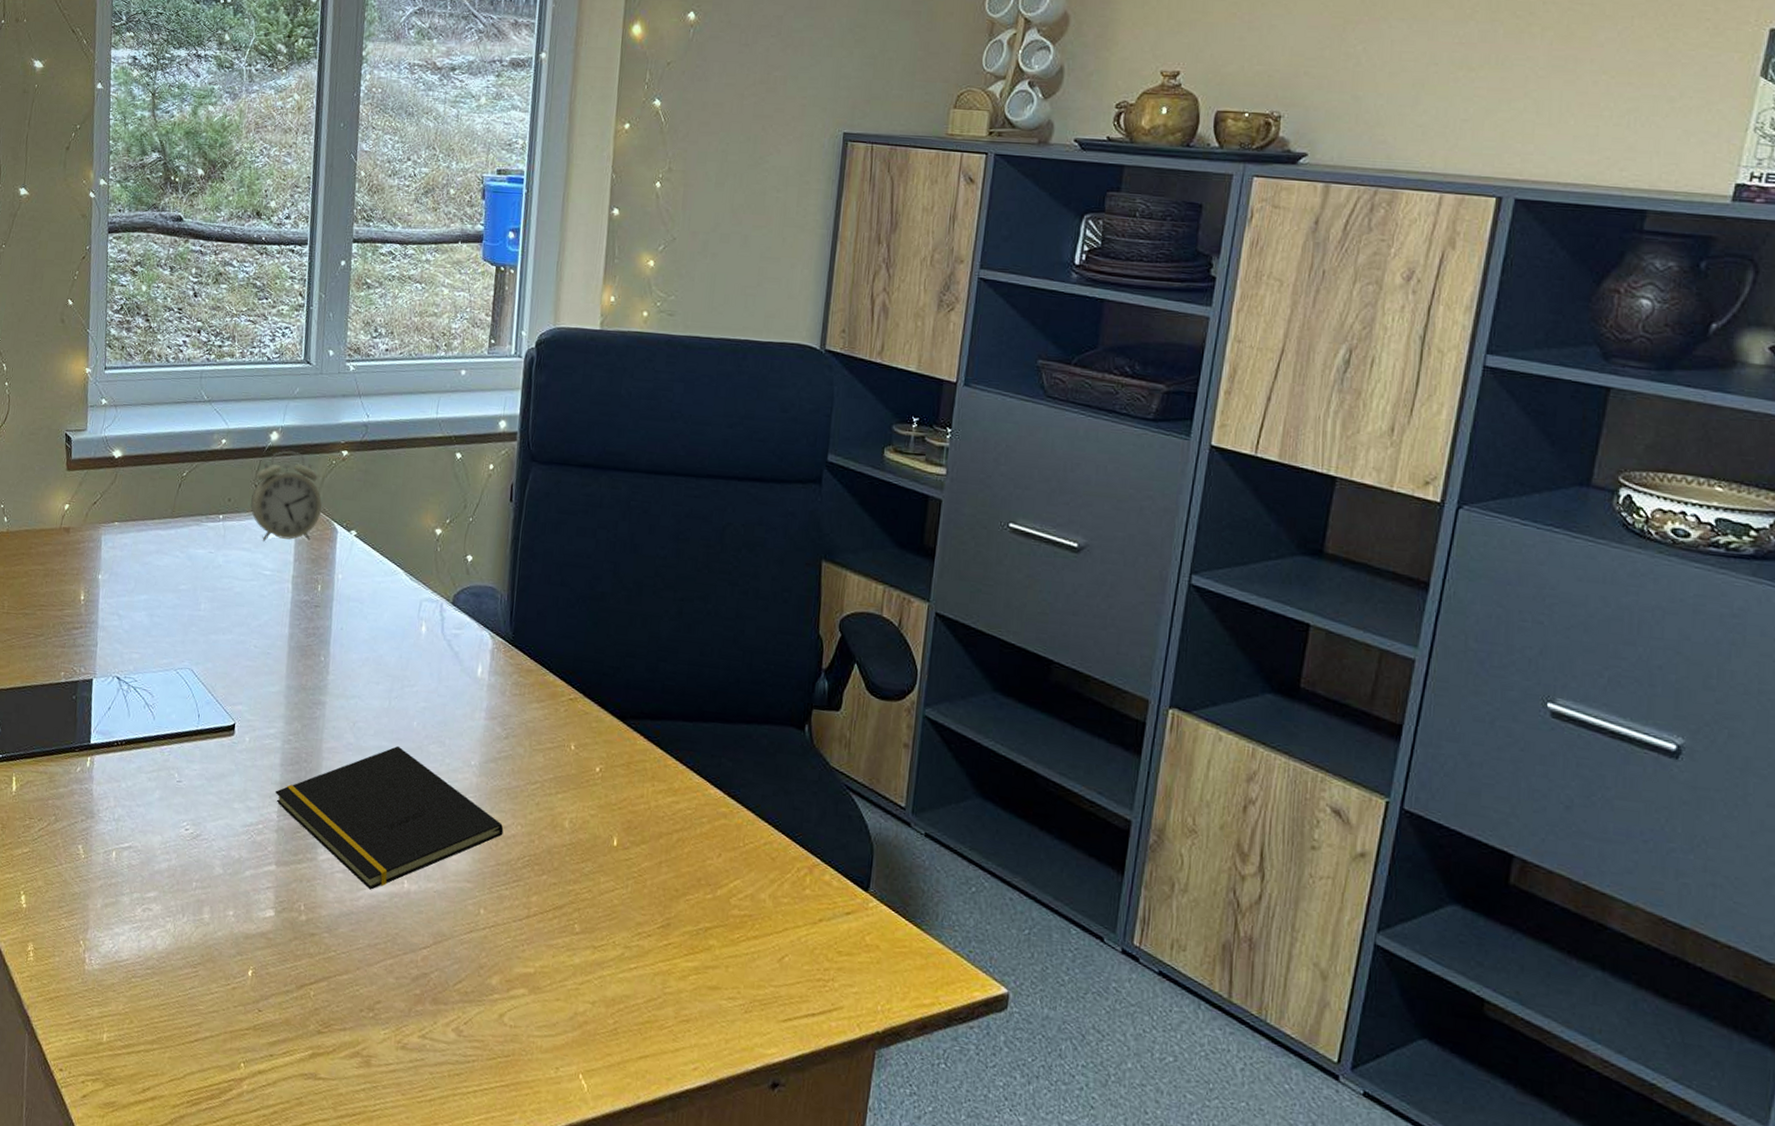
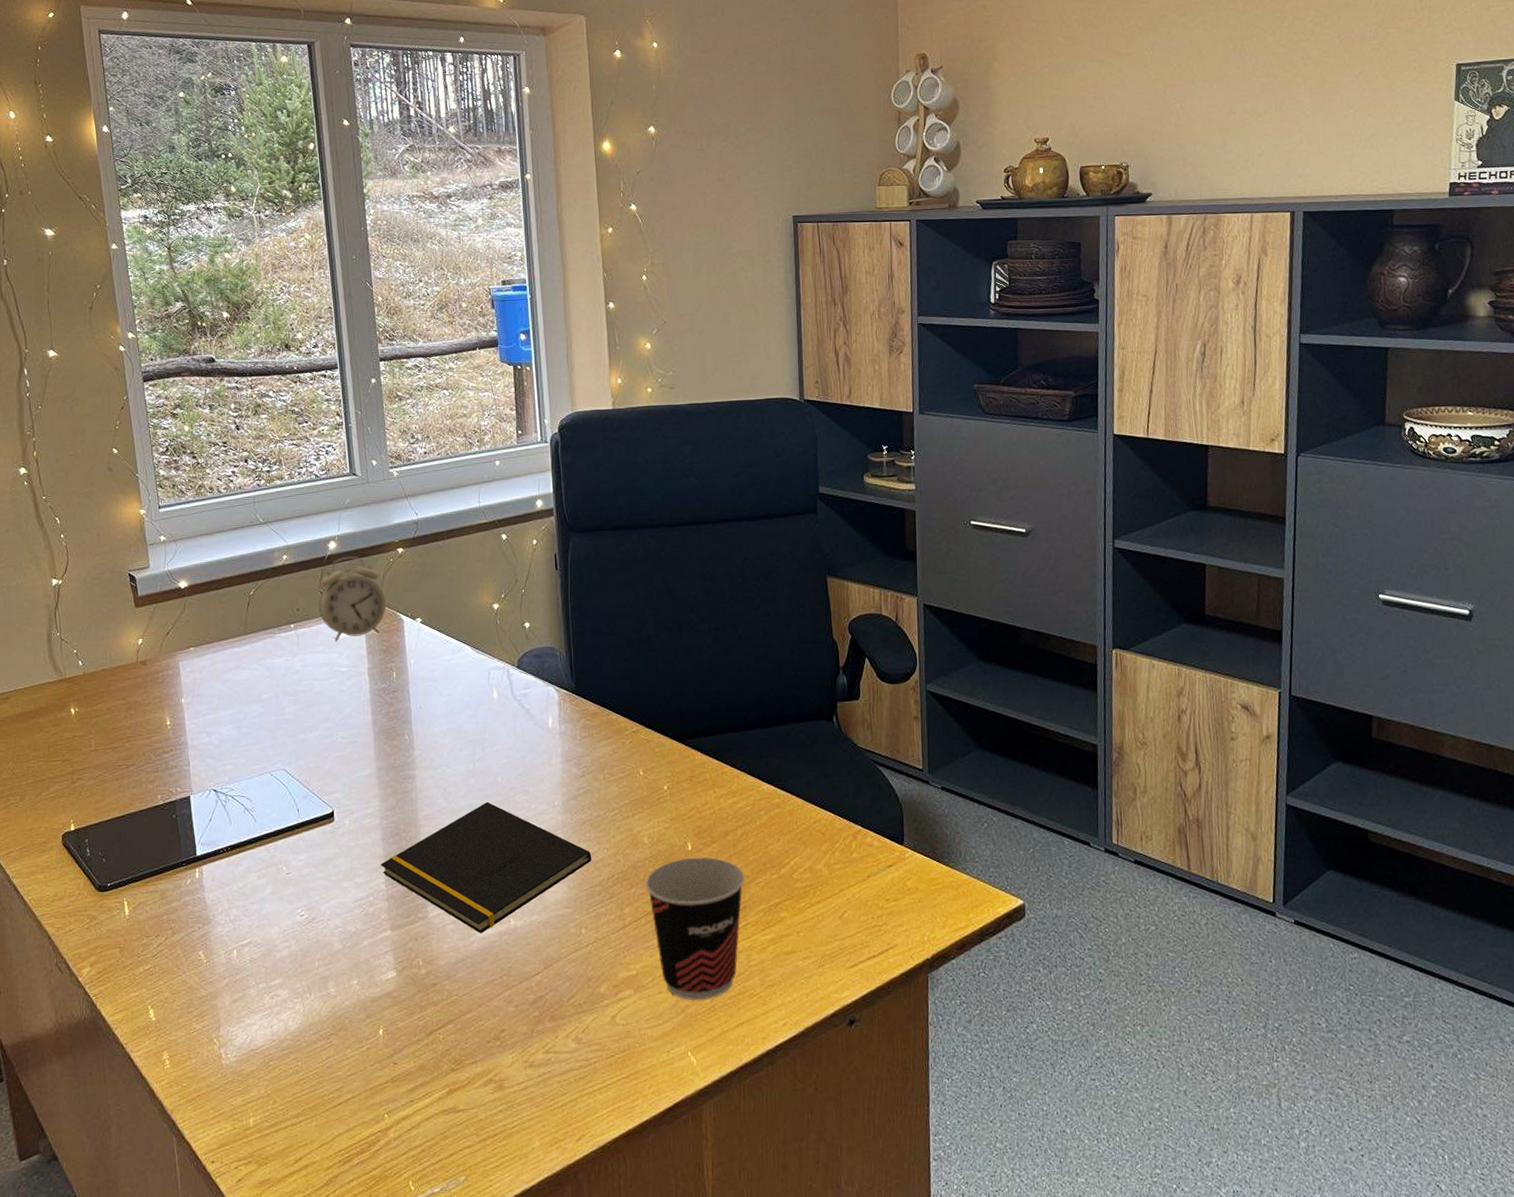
cup: none [558,853,674,1021] -> present [645,857,745,1000]

